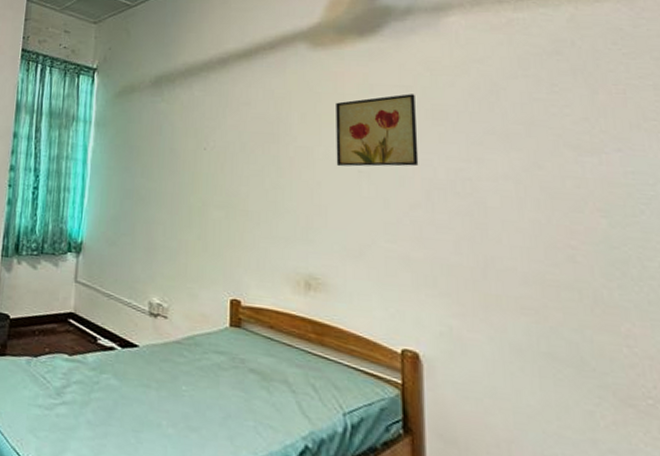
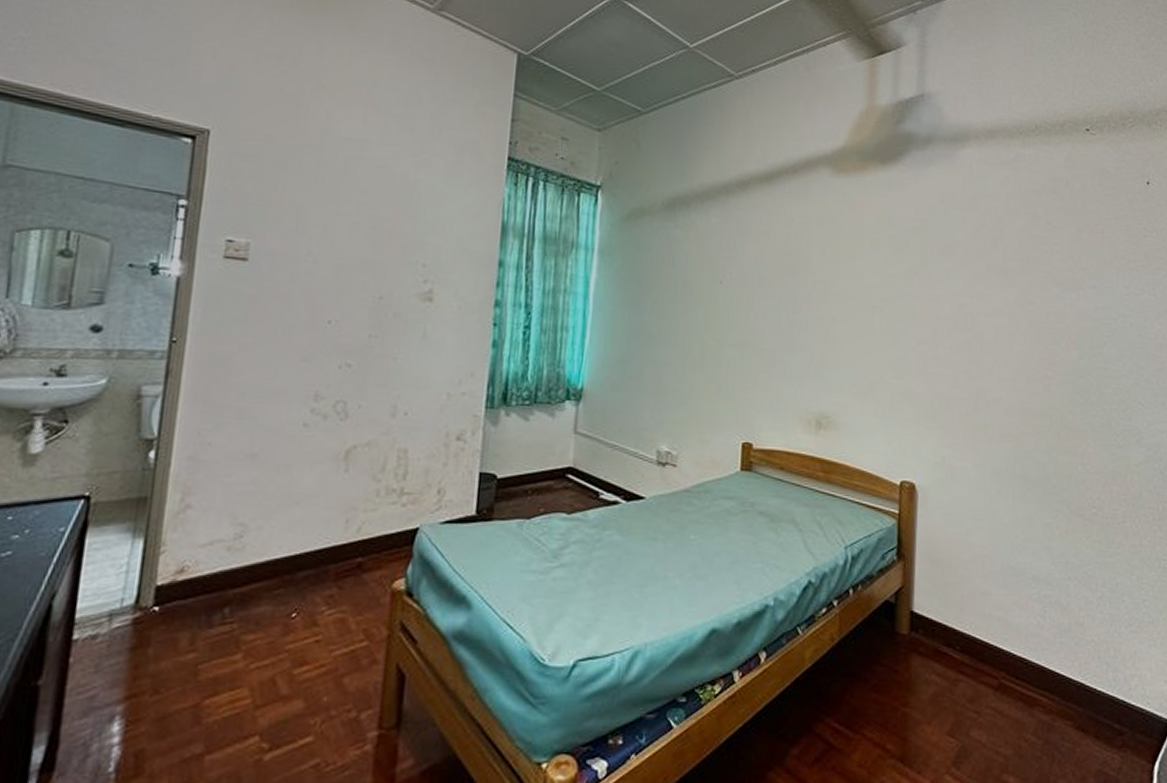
wall art: present [336,94,419,167] -> none [852,227,929,303]

